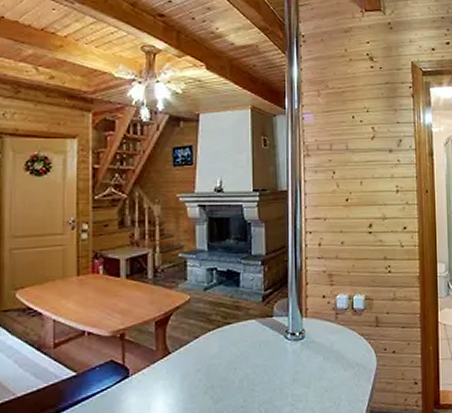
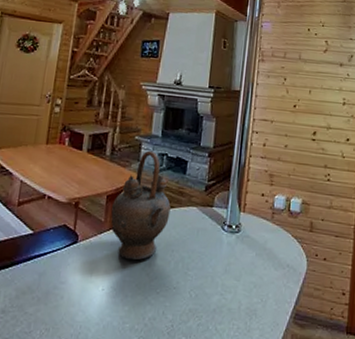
teapot: none [163,267,227,386] -> present [111,150,171,261]

